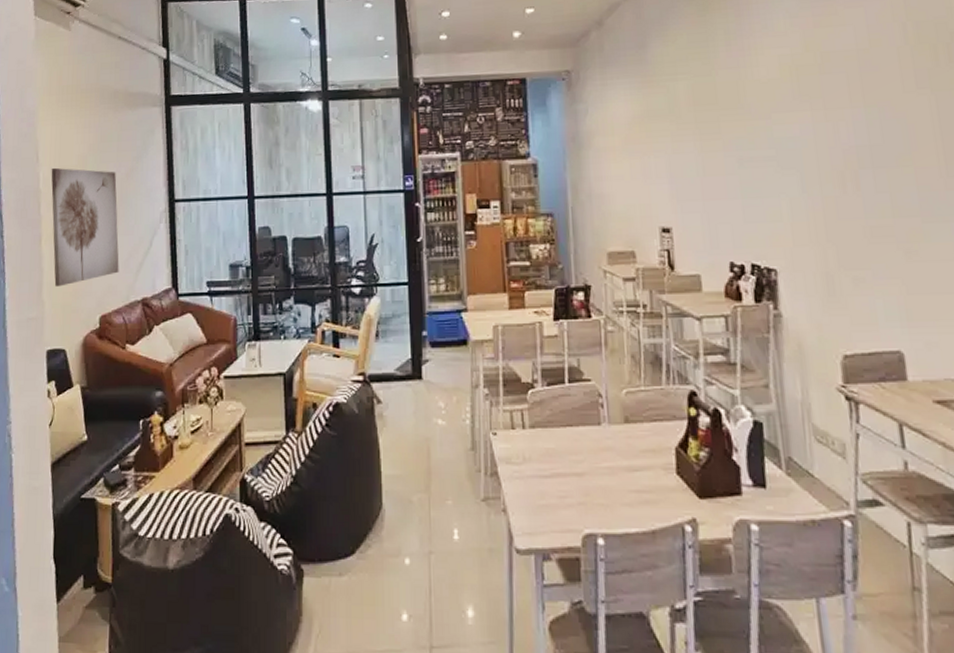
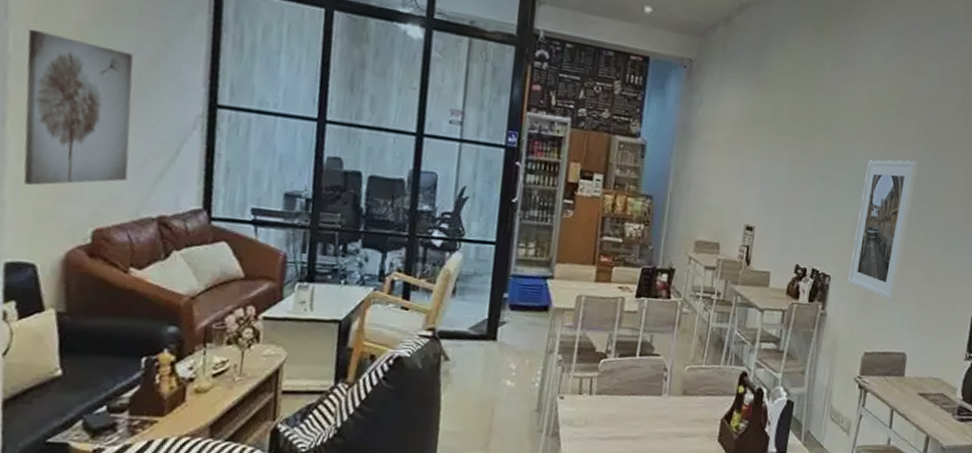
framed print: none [794,121,869,288] -> present [848,160,918,300]

